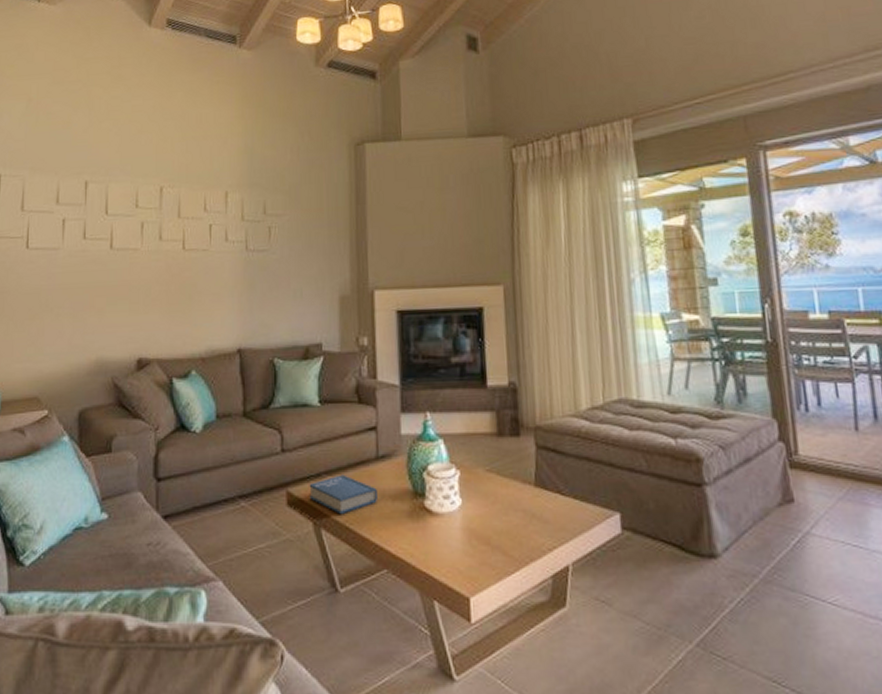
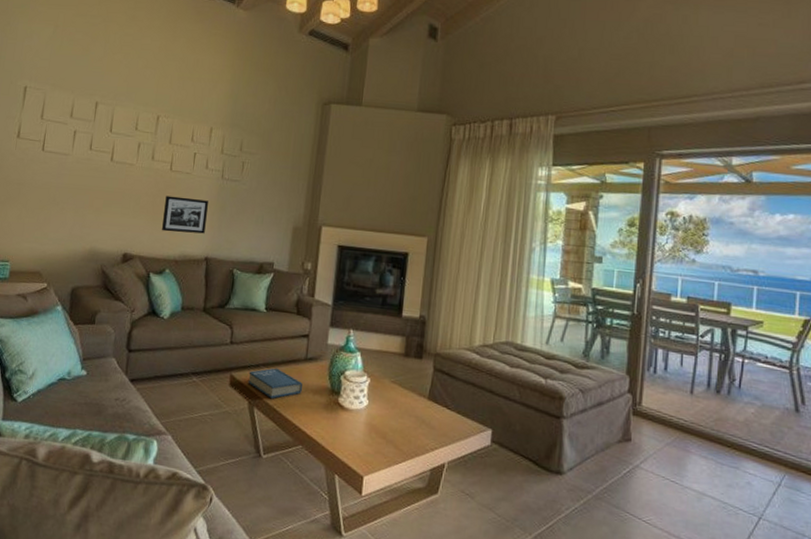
picture frame: none [181,279,234,325] -> present [162,196,208,234]

